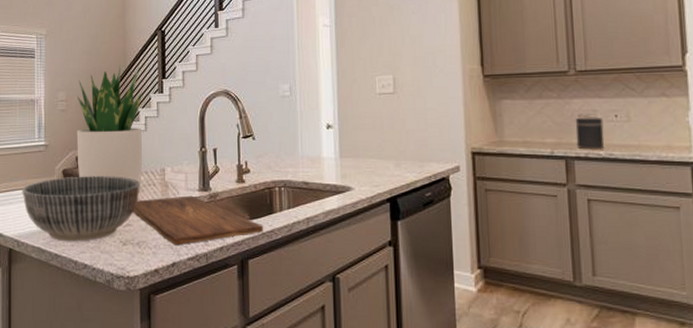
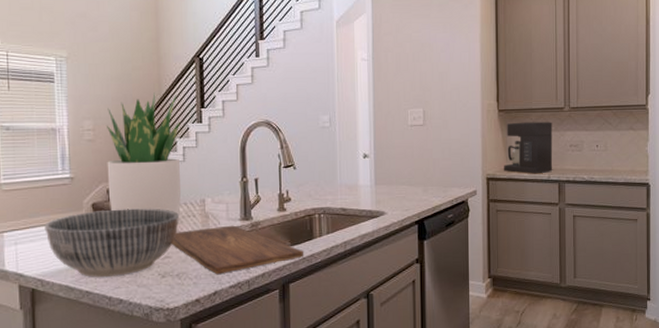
coffee maker: none [493,88,557,149] -> present [504,122,553,174]
cylinder: present [575,117,605,150] -> none [567,146,588,174]

